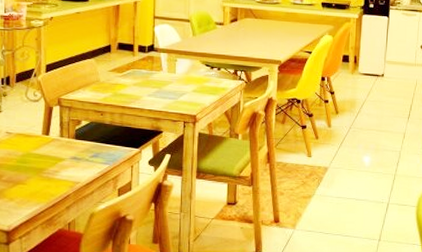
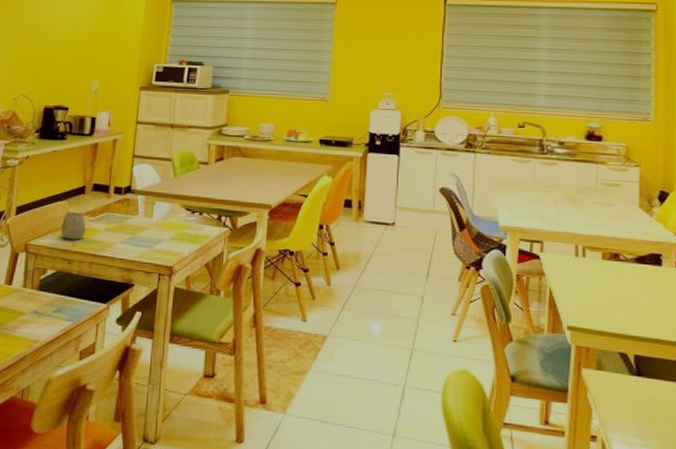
mug: none [90,69,114,94] -> present [60,212,86,240]

